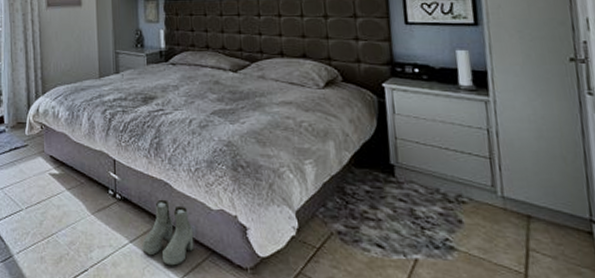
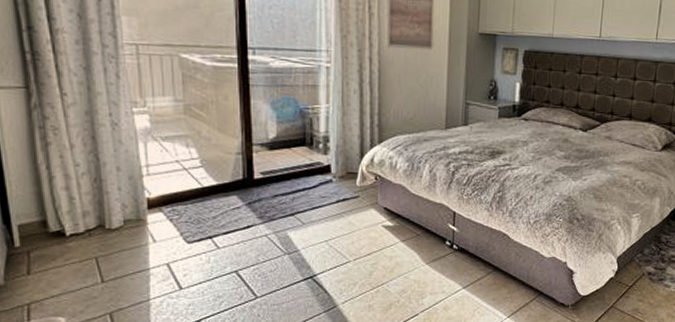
boots: present [142,199,194,266] -> none [474,249,525,307]

